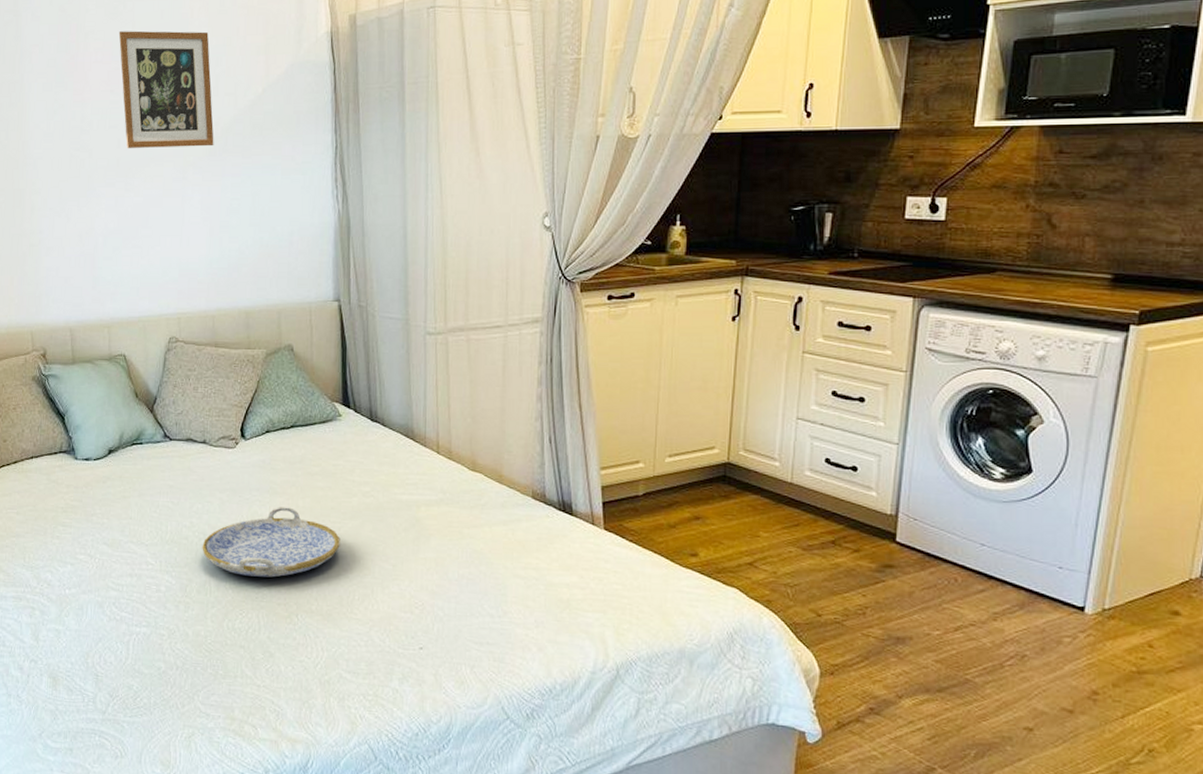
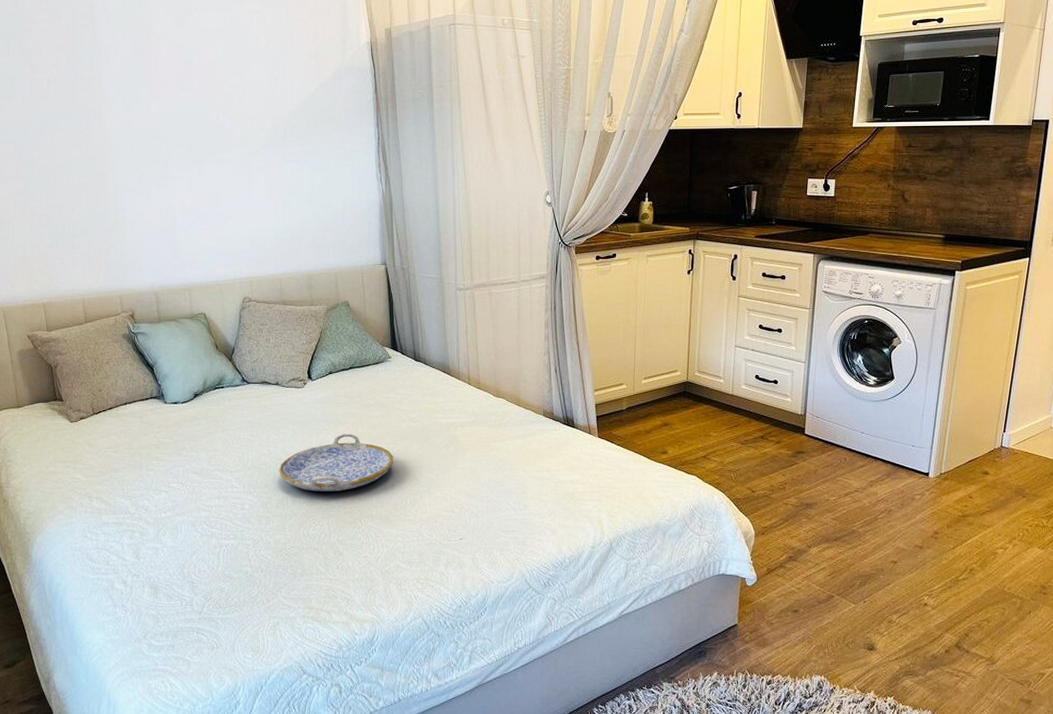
picture frame: present [118,31,214,149] -> none [187,36,275,138]

